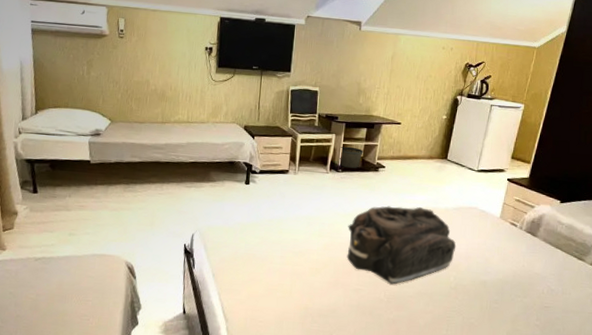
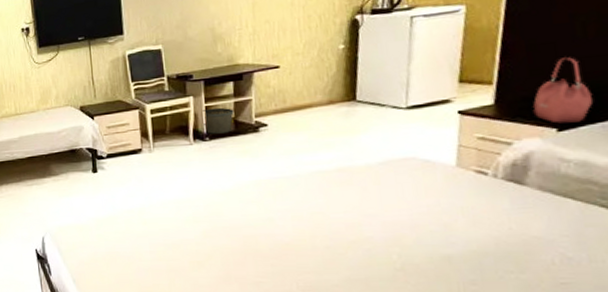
duffel bag: present [347,206,456,285] -> none [230,167,394,272]
handbag: none [550,153,582,199] -> present [533,57,593,124]

